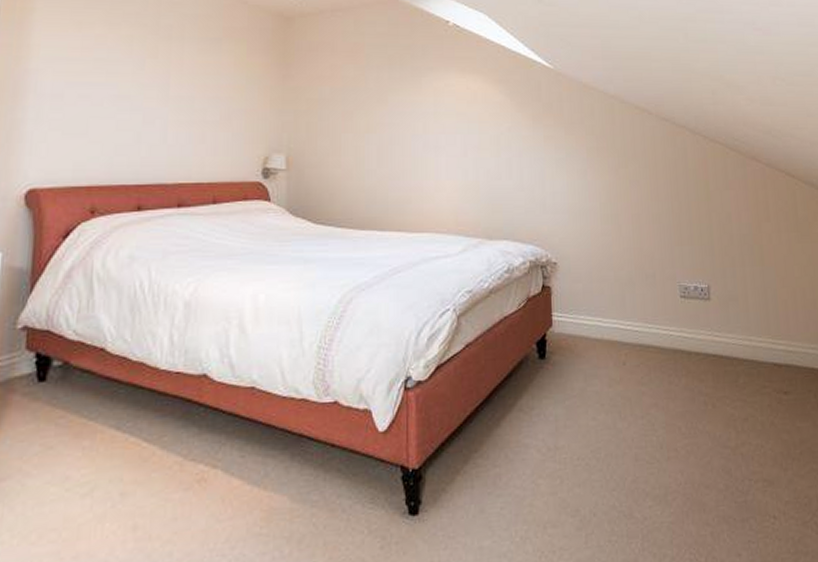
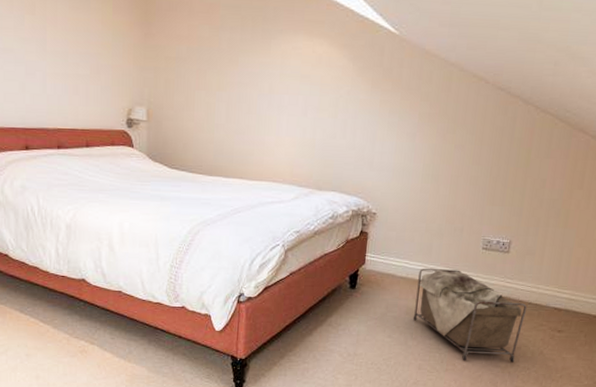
laundry basket: none [615,325,745,444] -> present [413,268,527,362]

